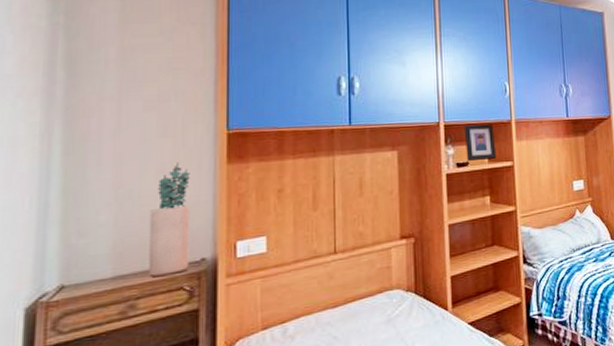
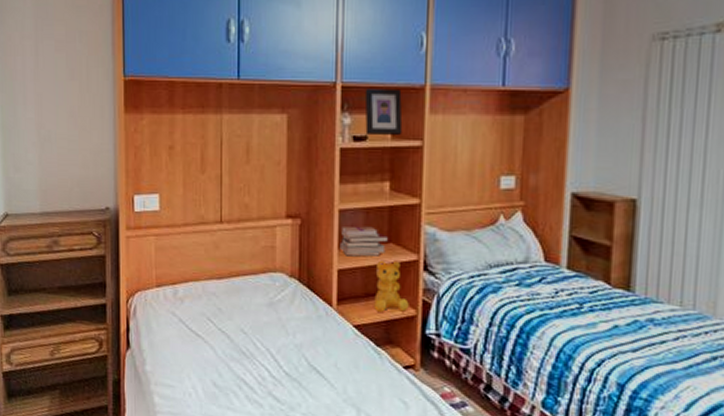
vase: present [148,162,190,278] -> none [64,107,96,220]
books: none [451,234,492,263] -> present [340,226,388,257]
teddy bear: none [483,259,514,307] -> present [374,260,409,314]

